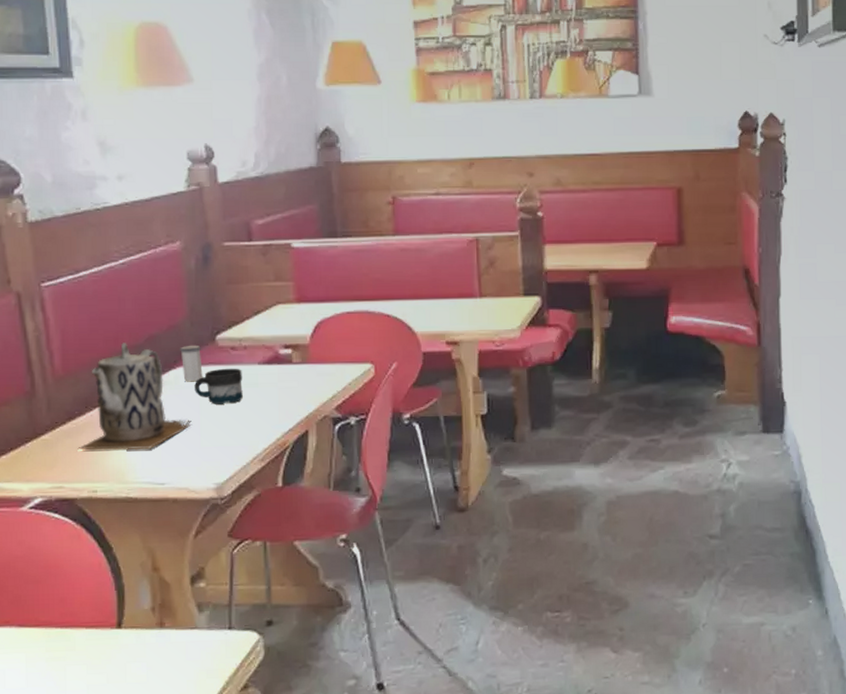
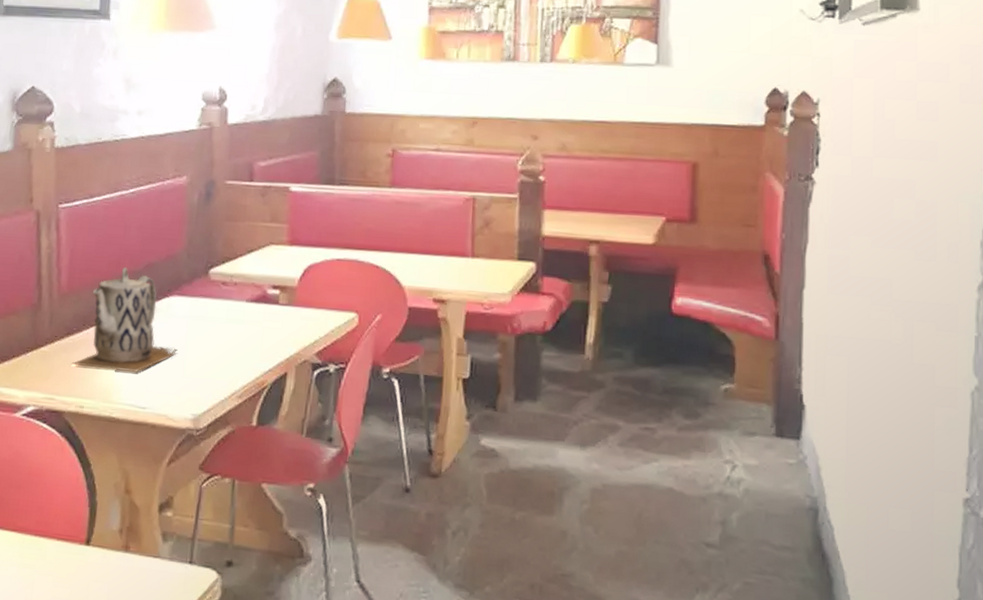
salt shaker: present [180,345,203,382] -> none [175,276,194,312]
mug: present [194,368,243,404] -> none [184,301,230,338]

